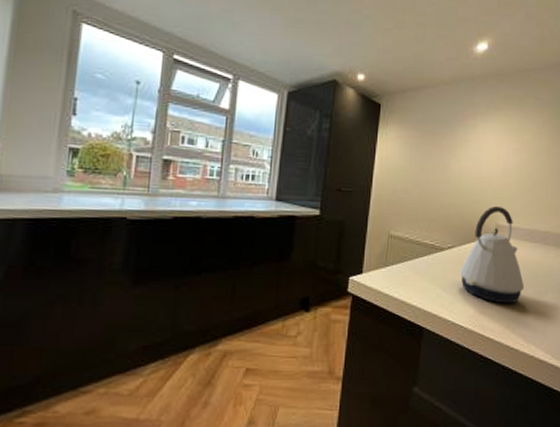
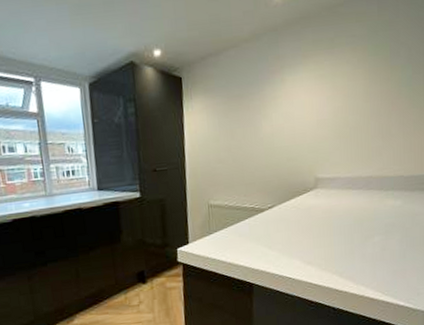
kettle: present [460,206,524,304] -> none [283,159,349,252]

